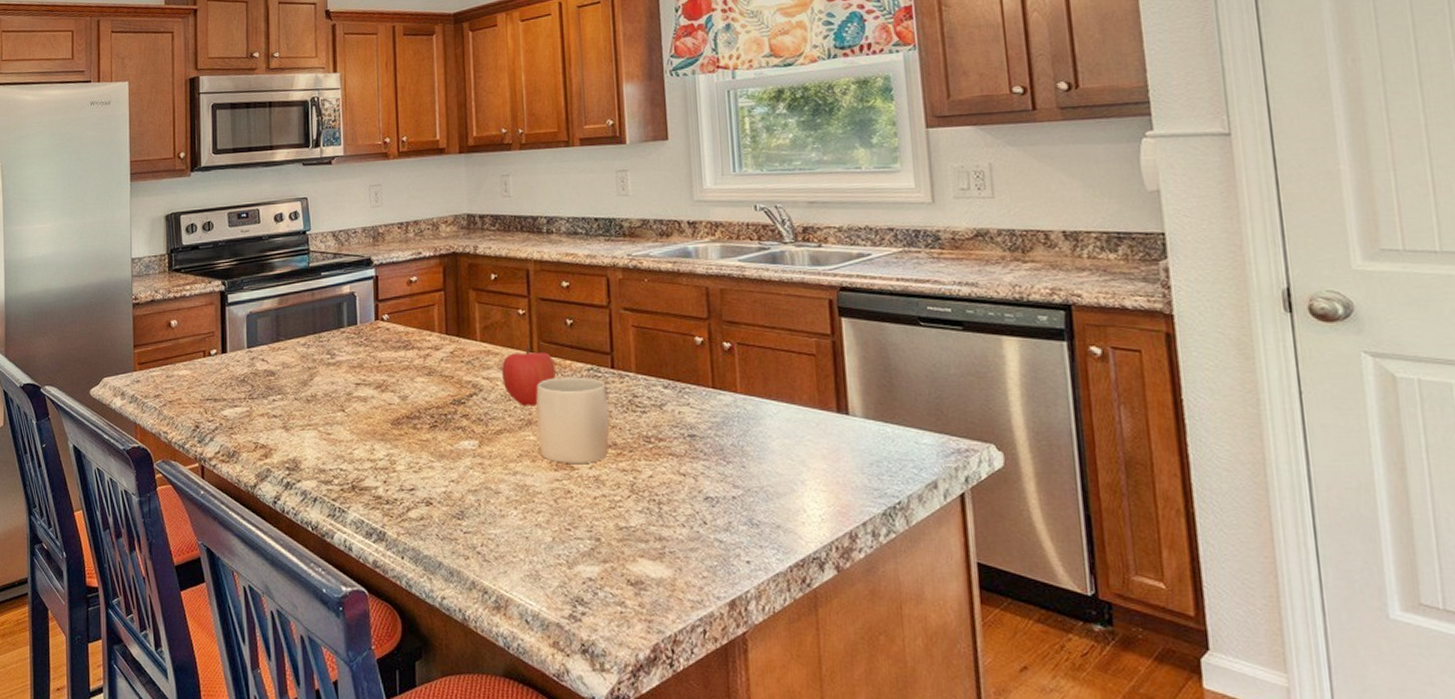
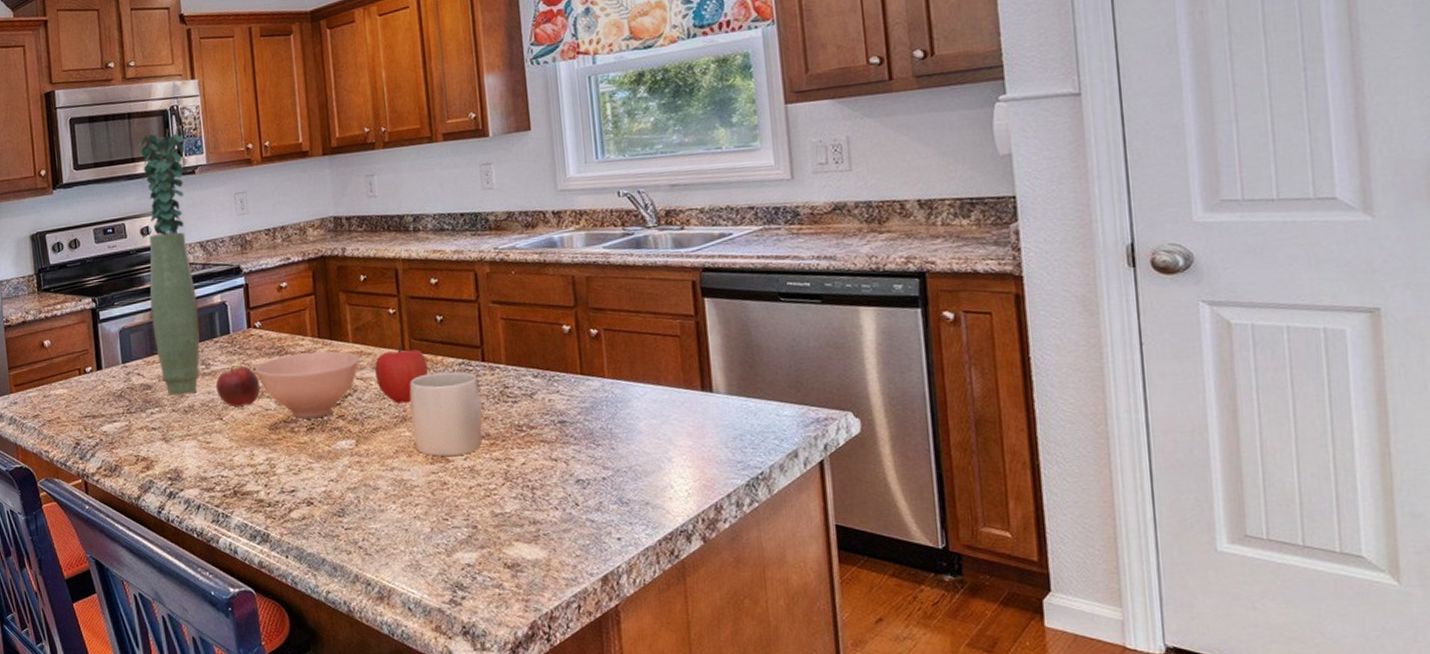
vase: none [277,114,327,383] -> present [138,123,200,395]
fruit: none [339,357,385,399] -> present [215,365,261,406]
bowl: none [380,348,487,415] -> present [255,351,360,419]

